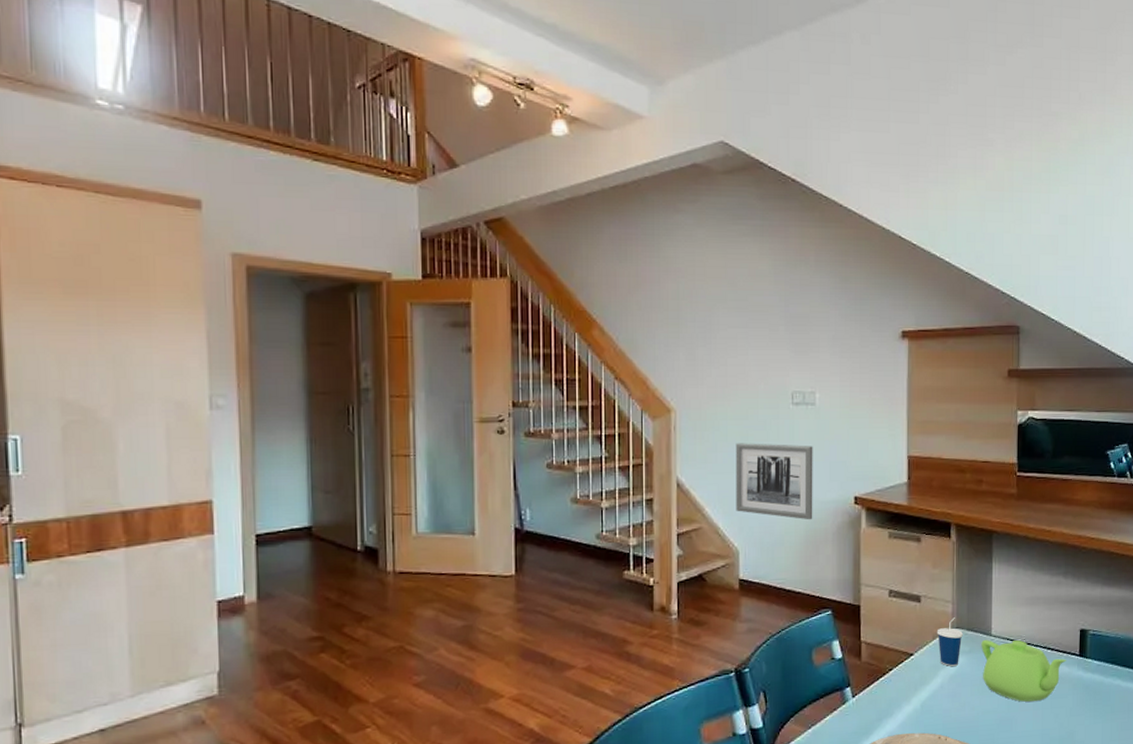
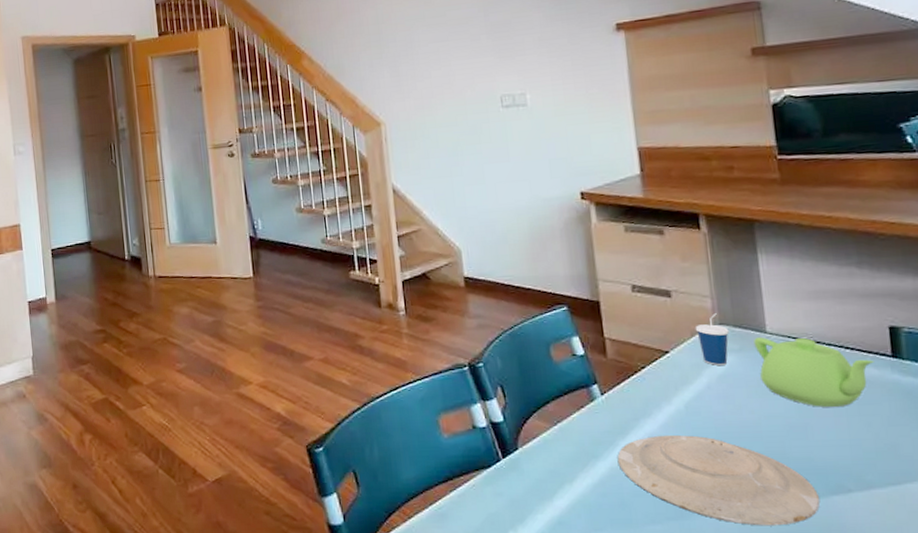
wall art: present [736,443,813,520] -> none [447,145,537,218]

